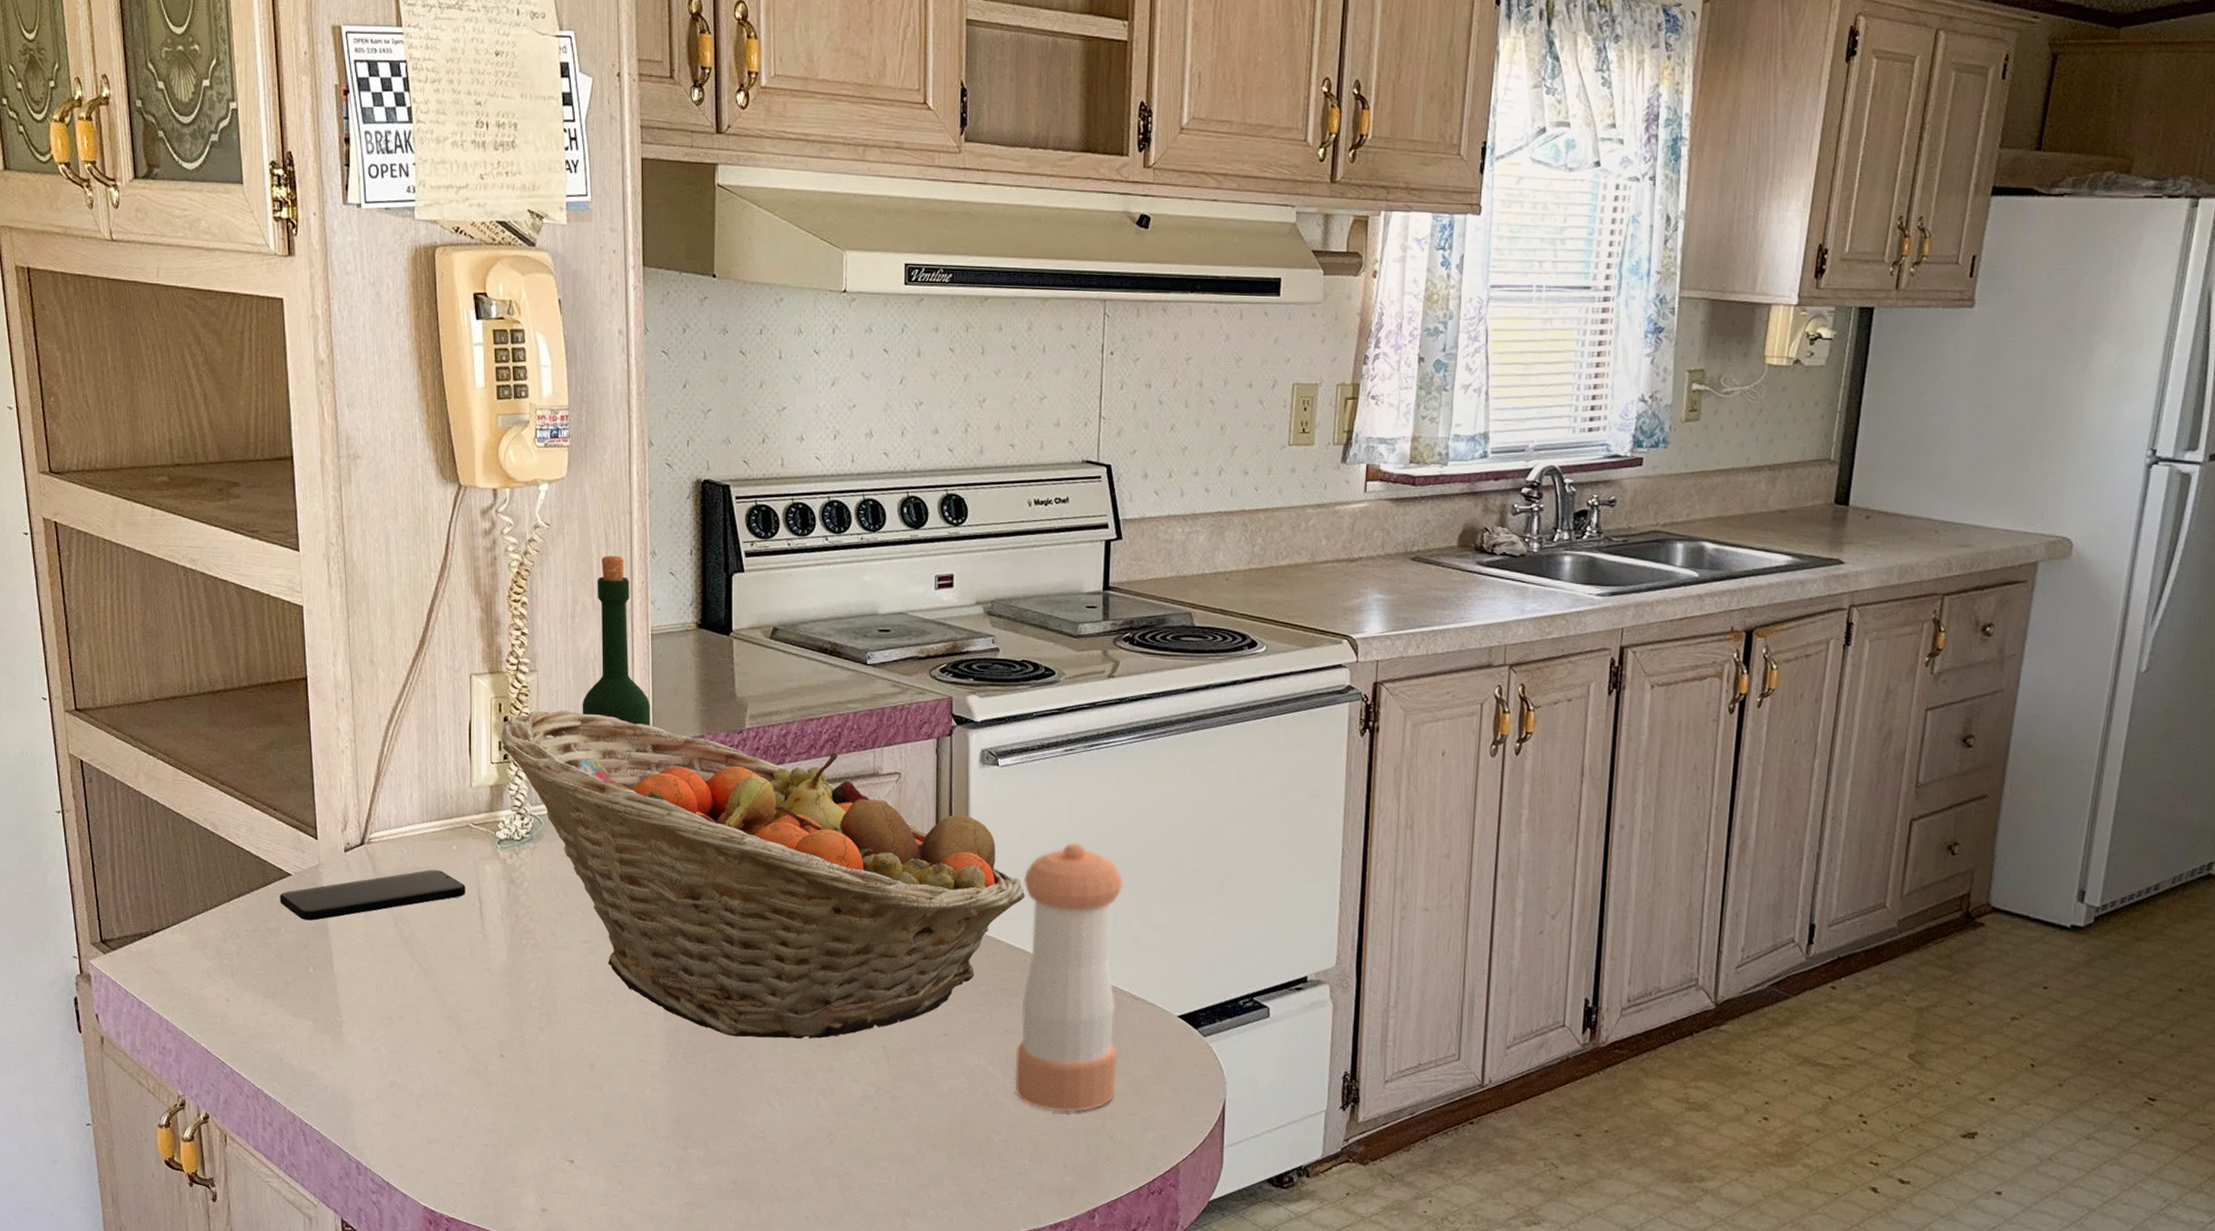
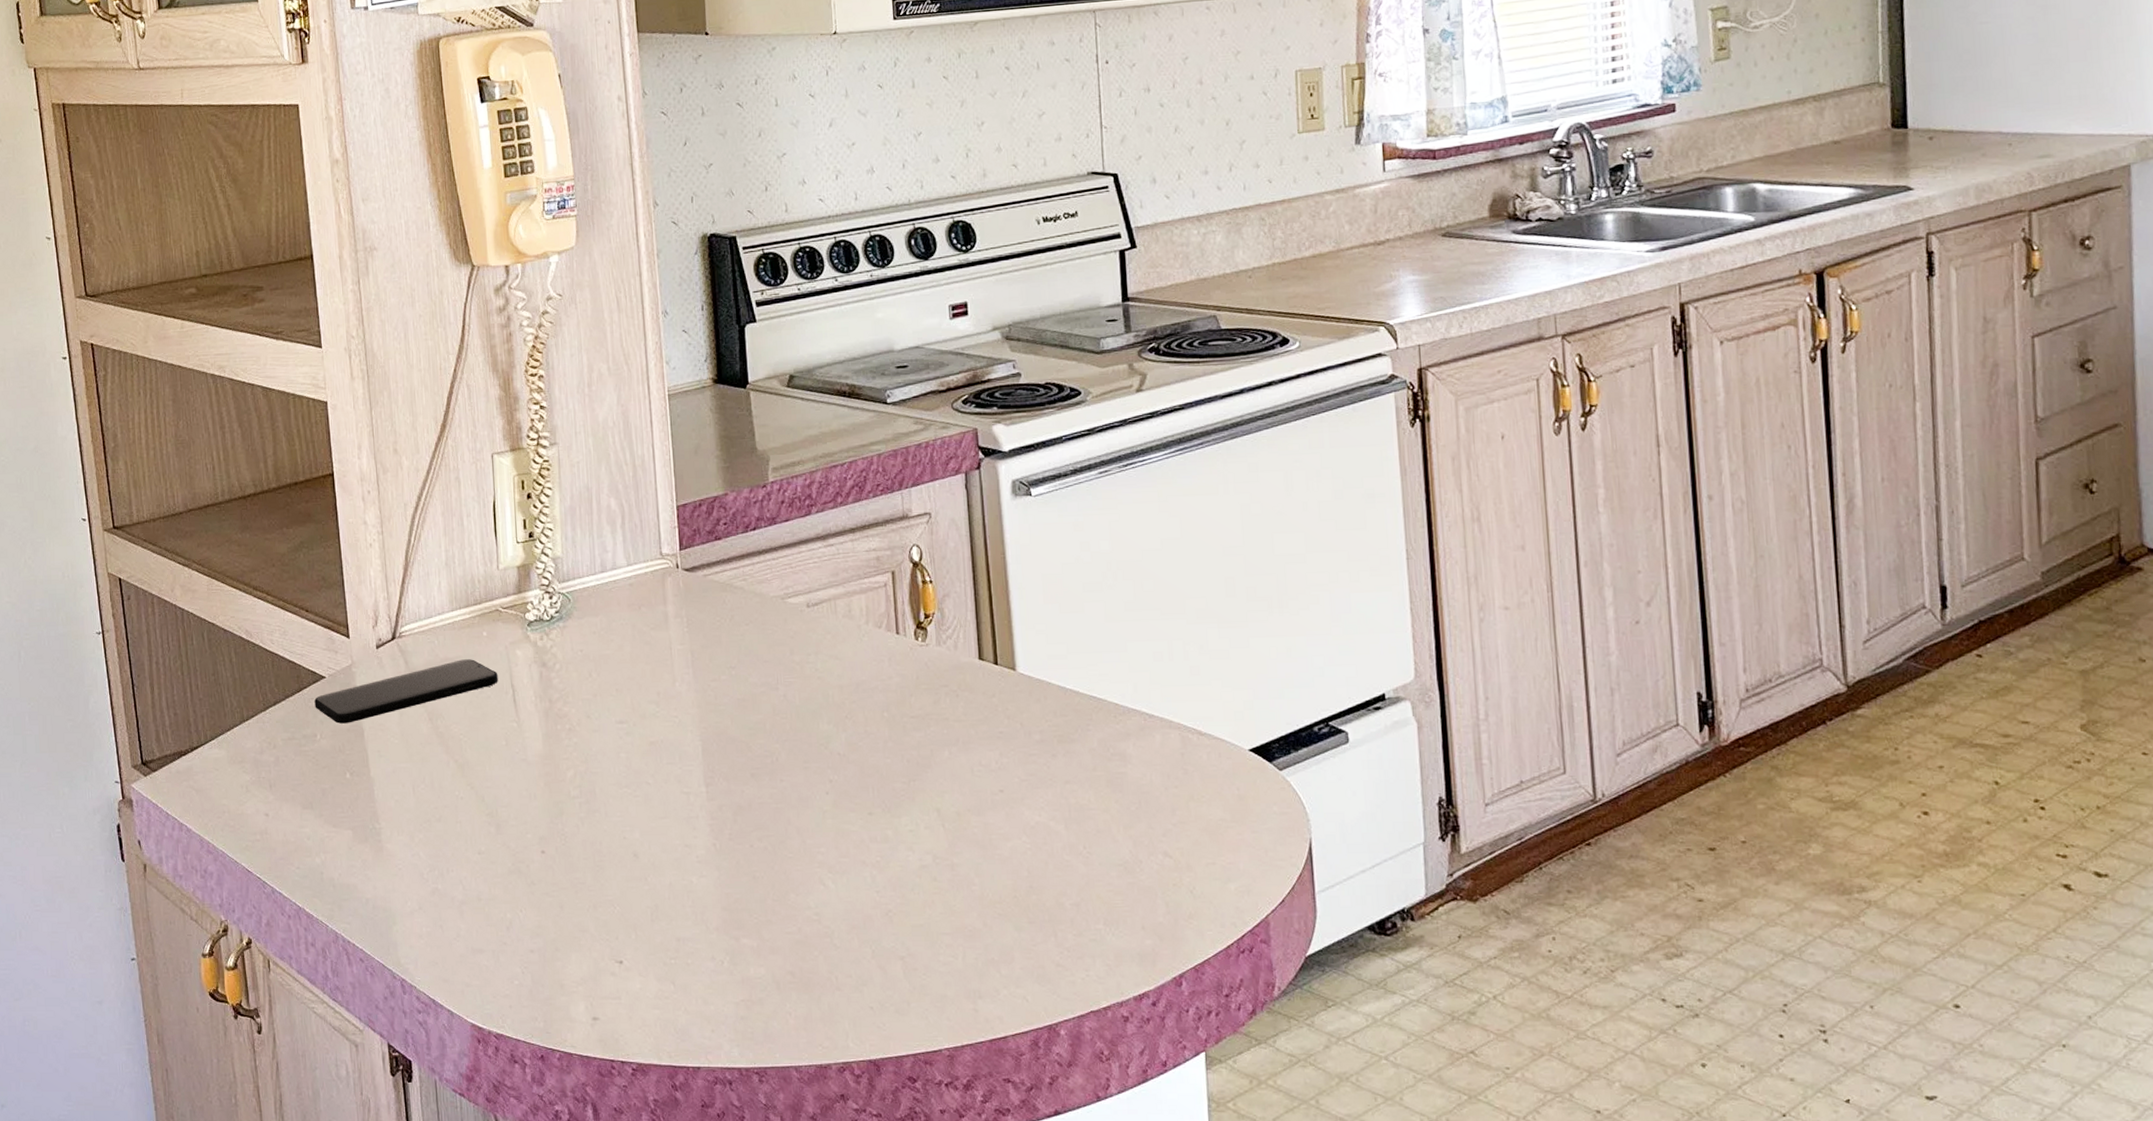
fruit basket: present [501,710,1025,1039] -> none [525,481,1072,812]
wine bottle: present [582,555,651,727] -> none [603,319,674,490]
pepper shaker: present [1015,842,1124,1113] -> none [1069,569,1190,868]

